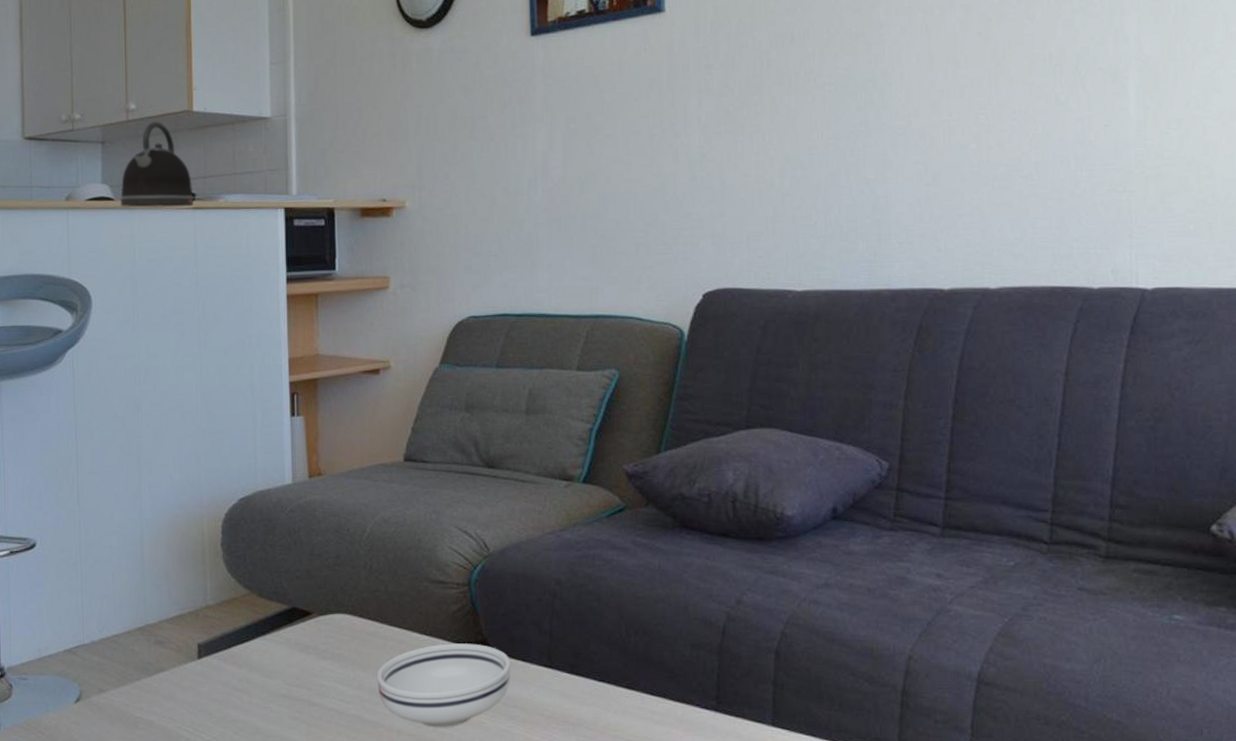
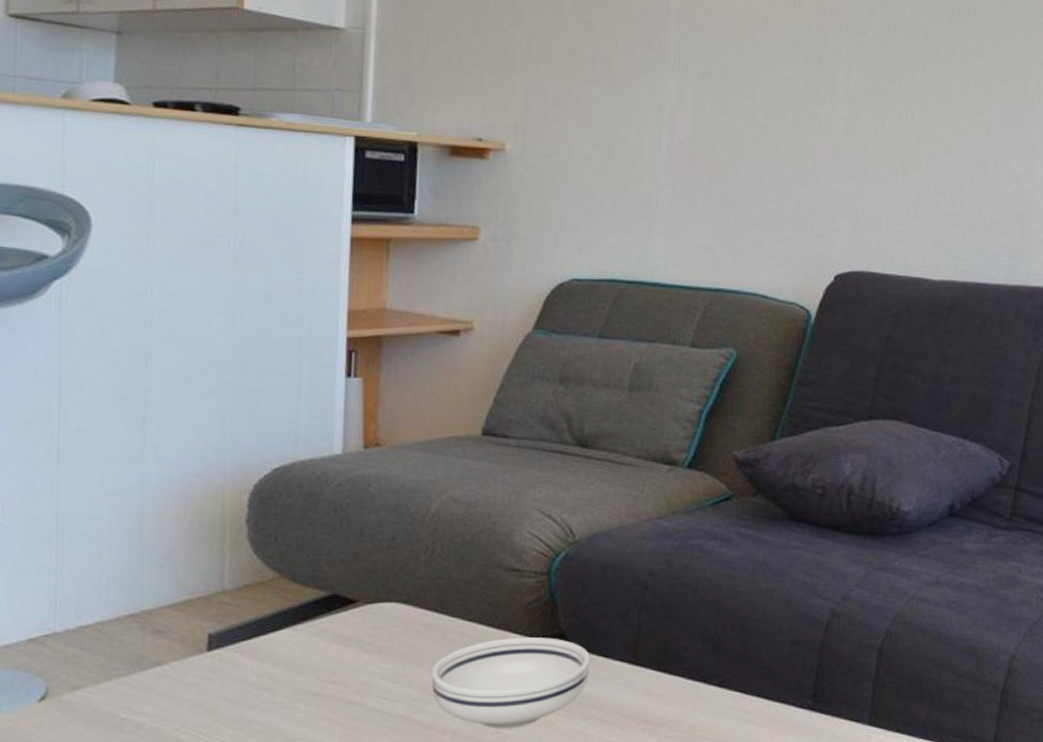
kettle: present [119,121,195,208] -> none [137,14,239,123]

